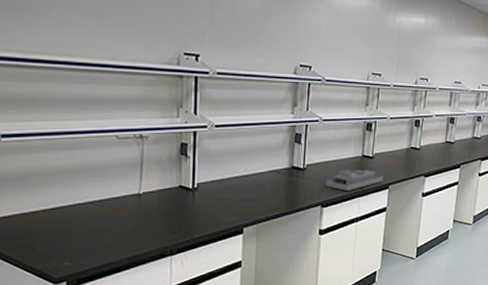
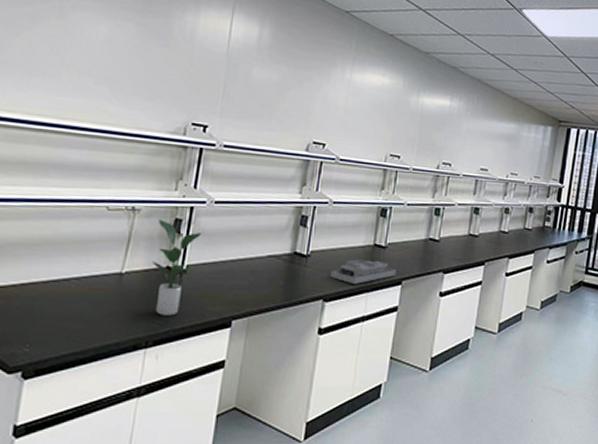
potted plant: none [165,145,207,228] -> present [152,220,202,316]

